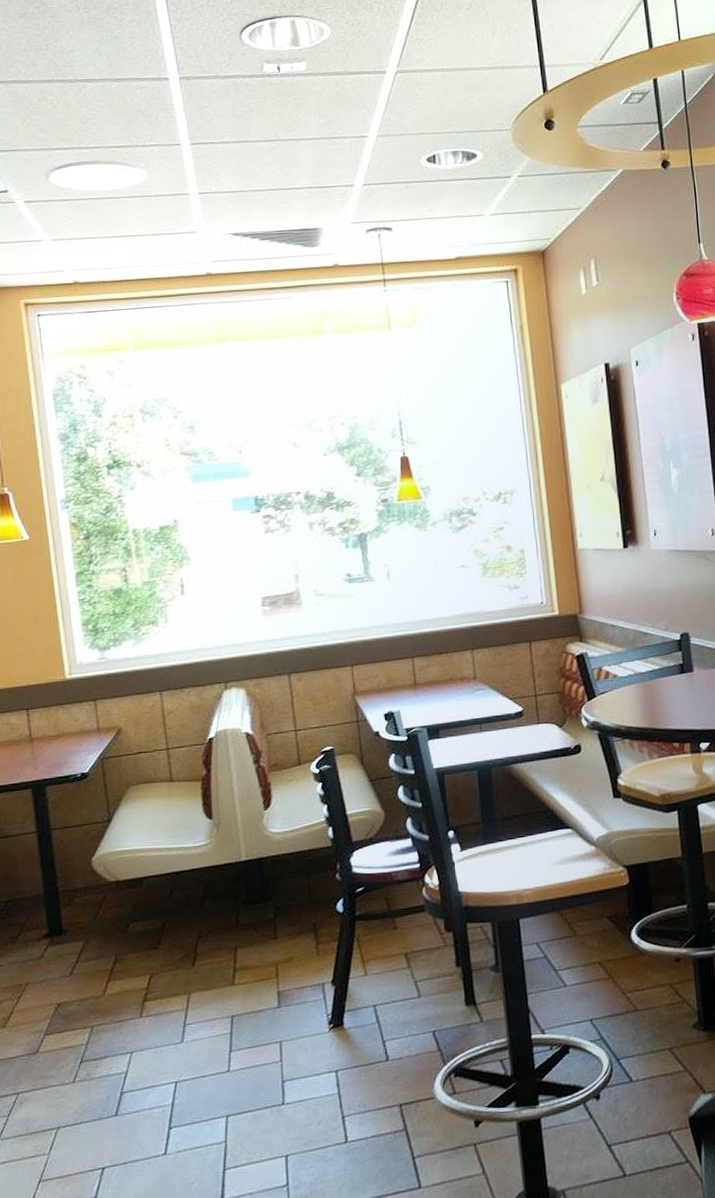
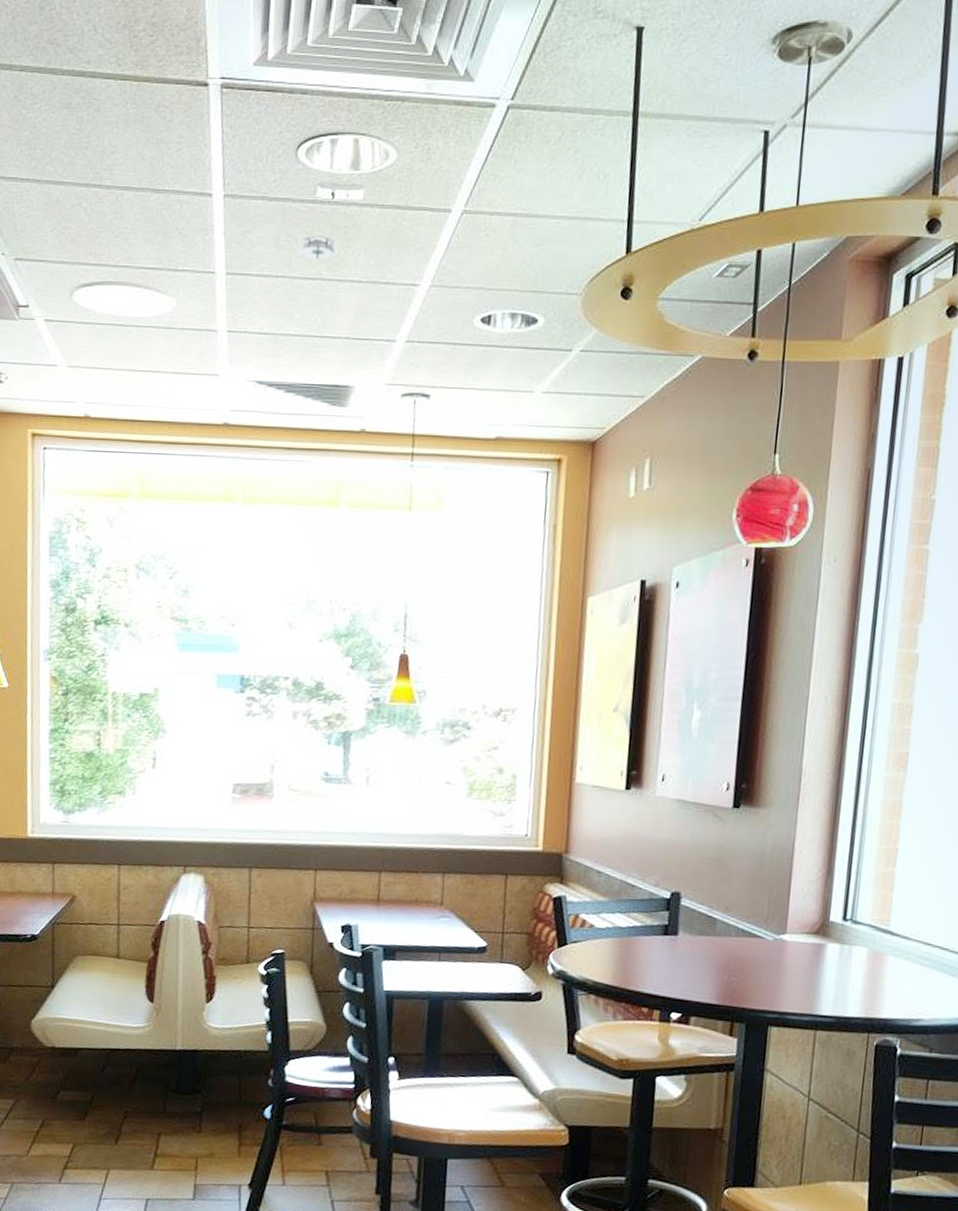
smoke detector: none [254,104,290,124] -> present [297,236,338,260]

